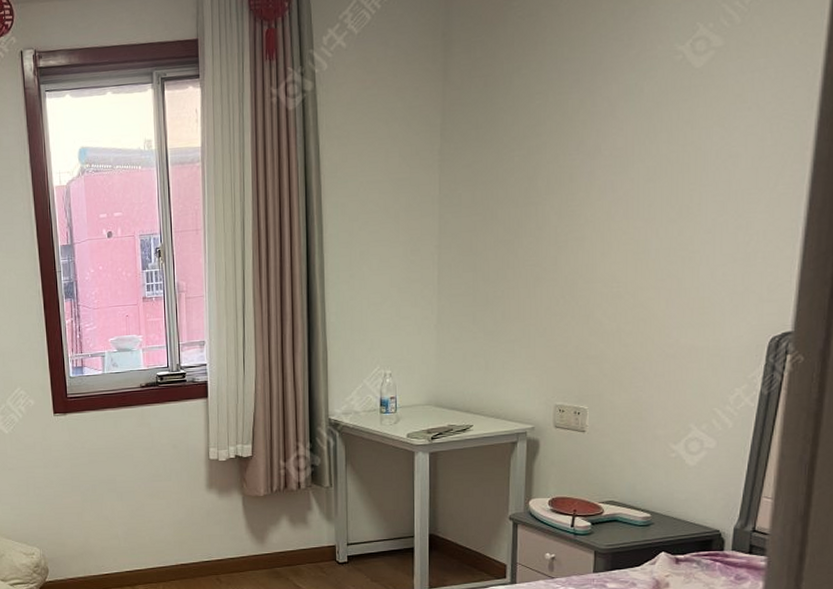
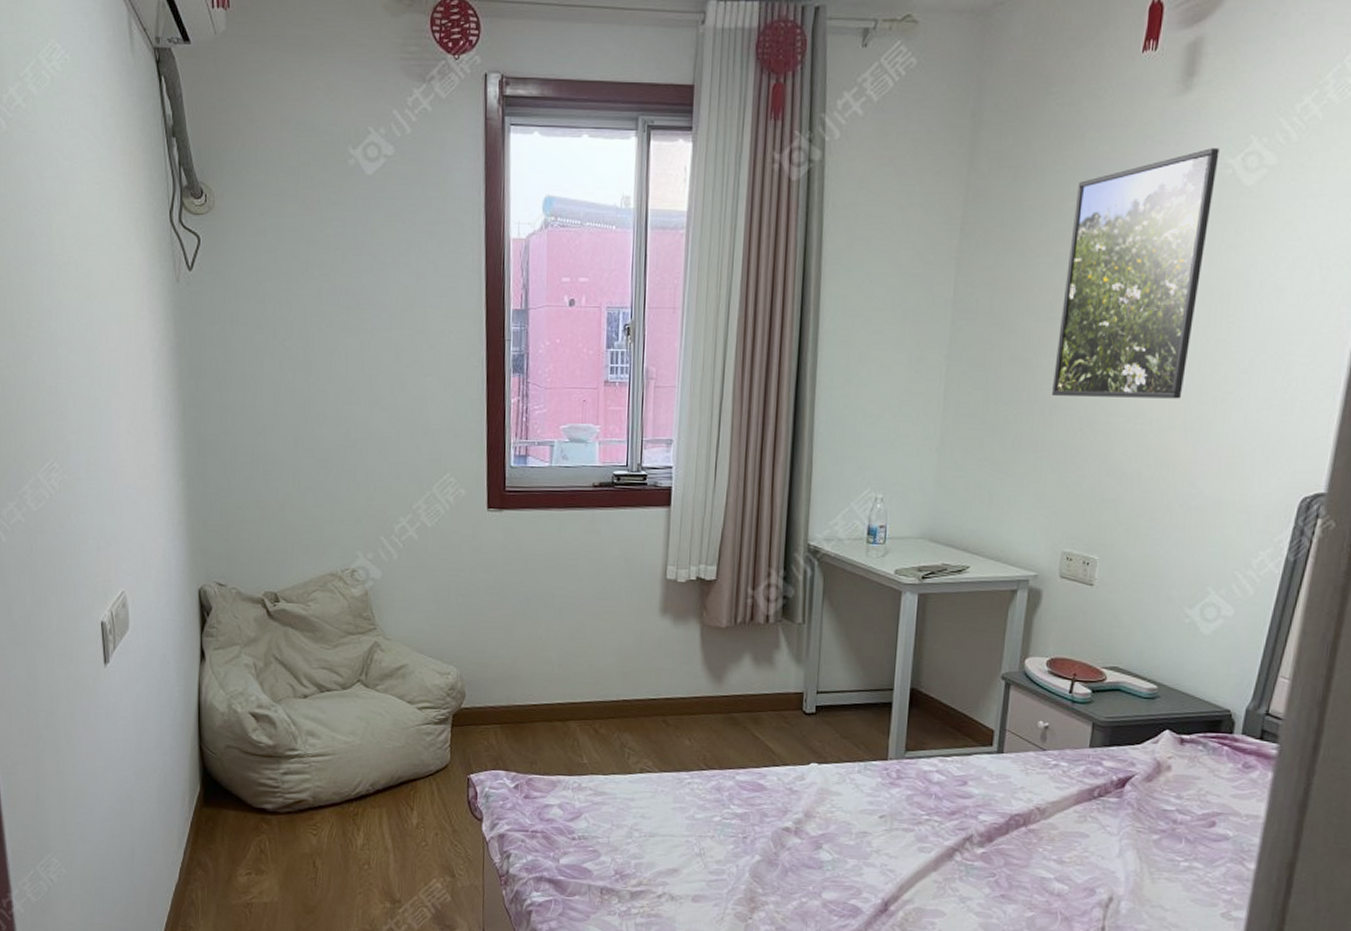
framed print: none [534,38,669,270] -> present [1052,148,1220,399]

